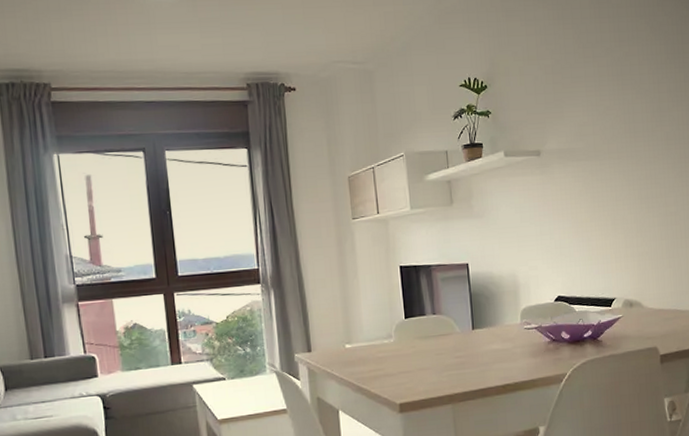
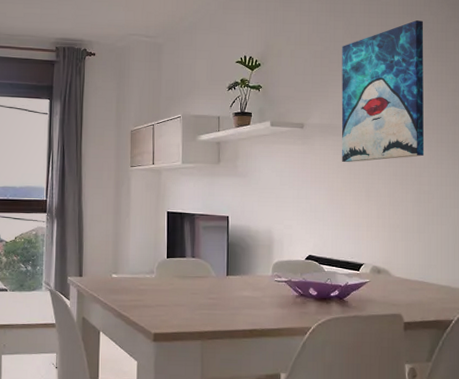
wall art: none [574,23,669,189] -> present [341,20,425,162]

